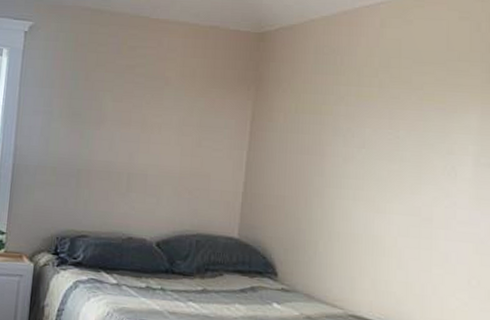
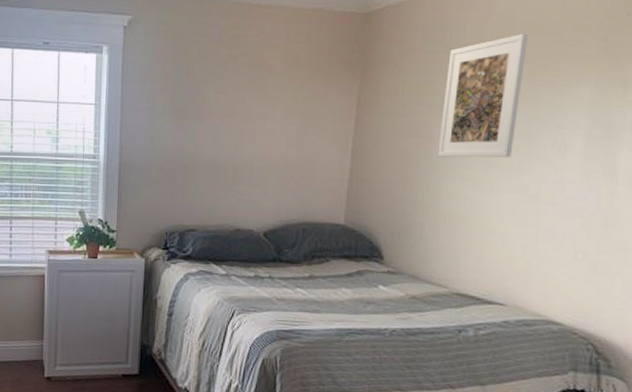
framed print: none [331,61,415,179] -> present [438,33,528,158]

